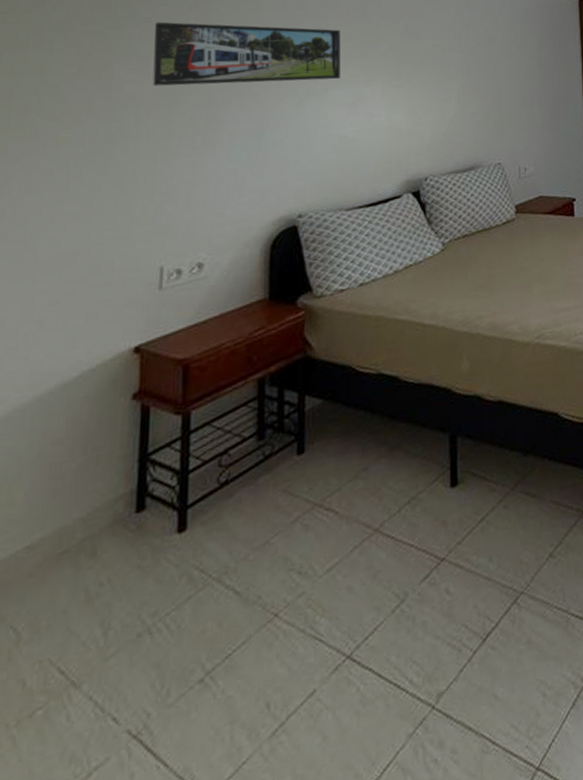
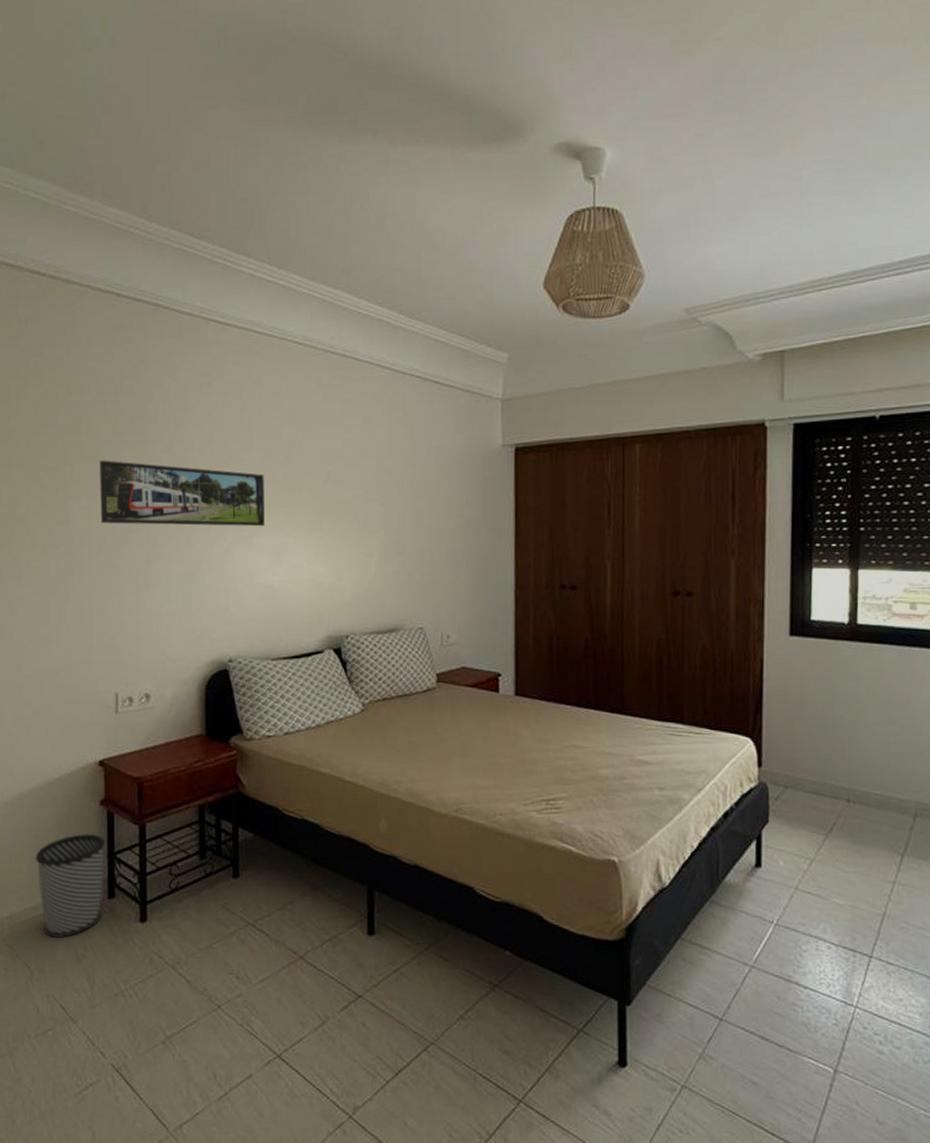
wastebasket: none [36,436,137,582] -> present [35,834,105,939]

